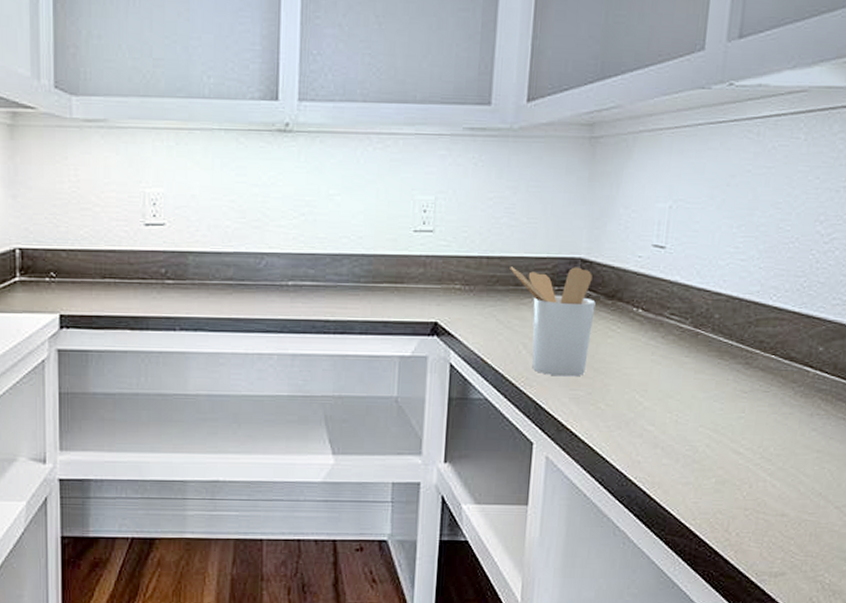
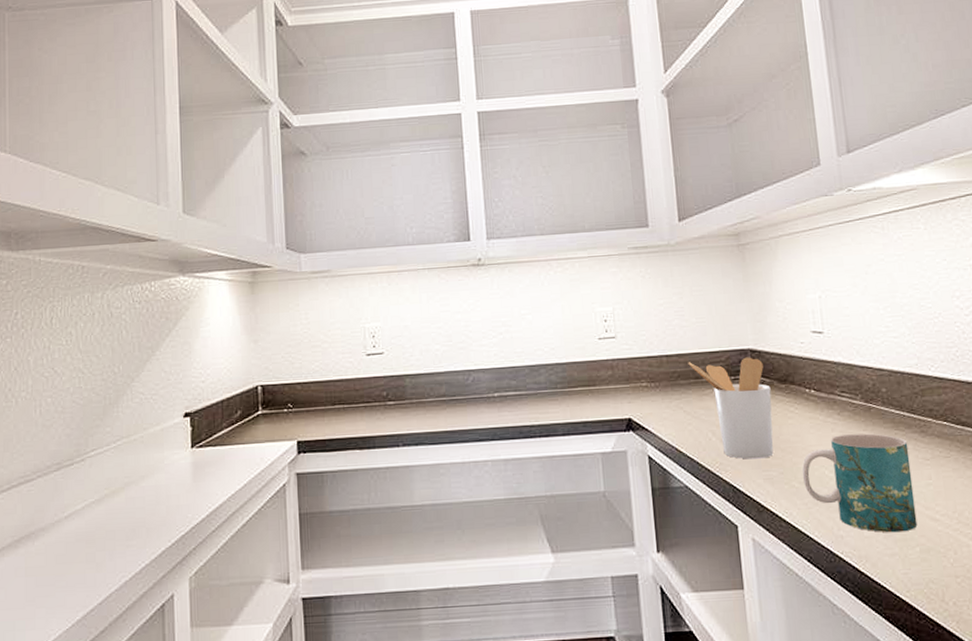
mug: none [610,359,729,463] -> present [802,433,918,533]

